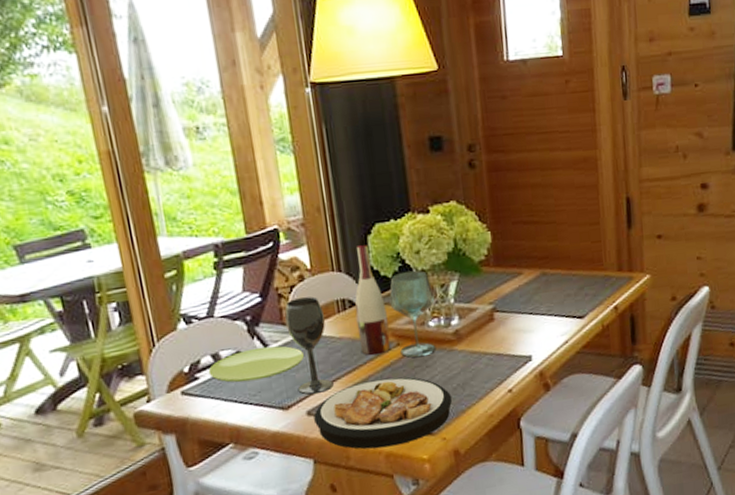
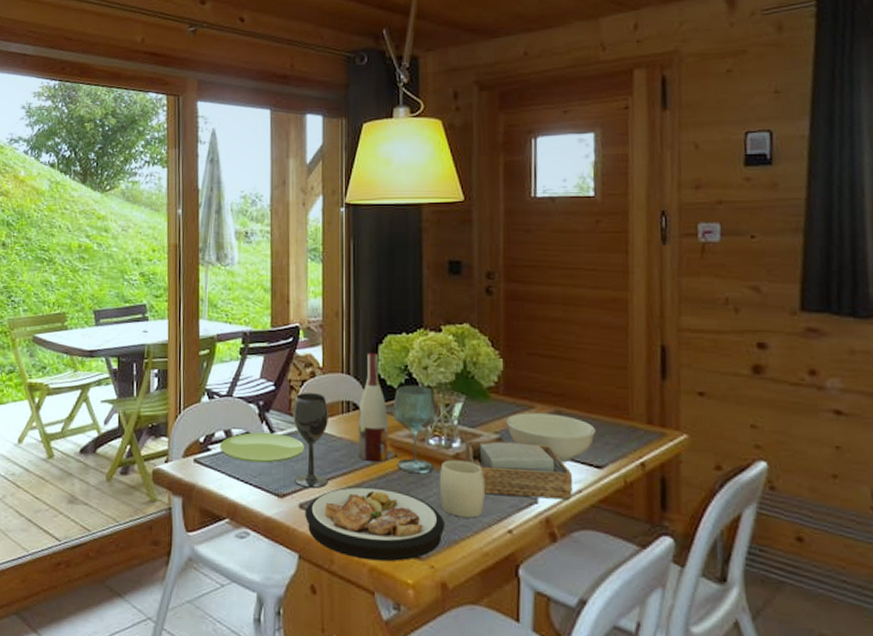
mug: none [442,335,486,389] -> present [439,460,486,518]
napkin holder: none [463,306,560,363] -> present [465,440,573,500]
bowl: none [498,276,577,320] -> present [506,413,597,463]

